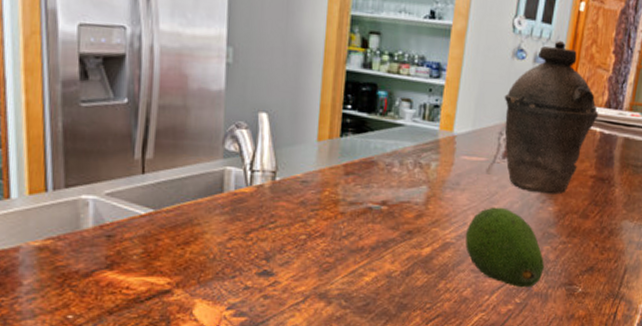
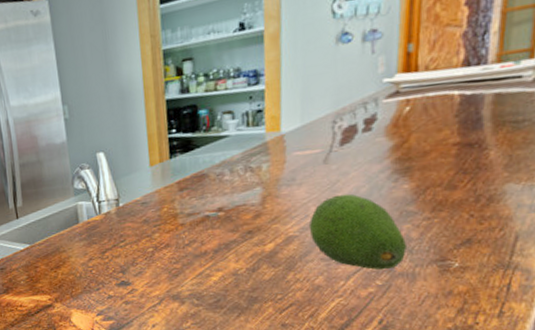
kettle: present [504,41,599,195] -> none [332,11,455,174]

